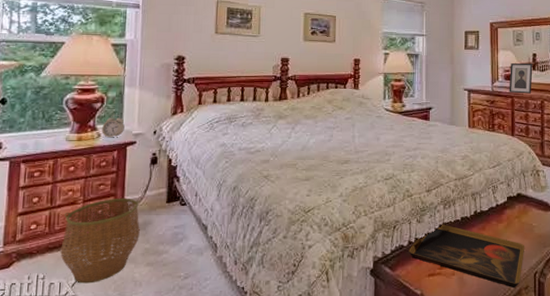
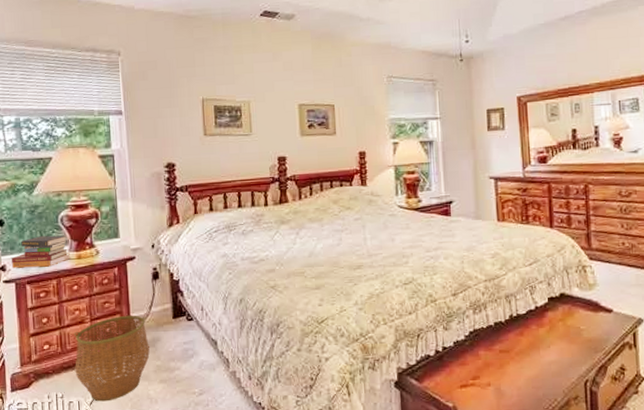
books: none [9,116,71,147] -> present [12,235,70,268]
alarm clock: present [102,114,125,138] -> none [99,229,122,255]
decorative tray: present [409,224,525,289] -> none [436,330,573,399]
picture frame: present [509,62,533,94] -> none [544,140,573,178]

